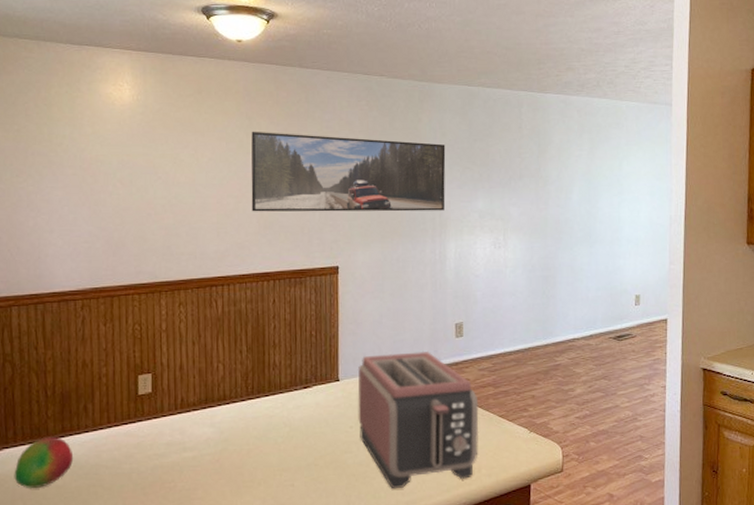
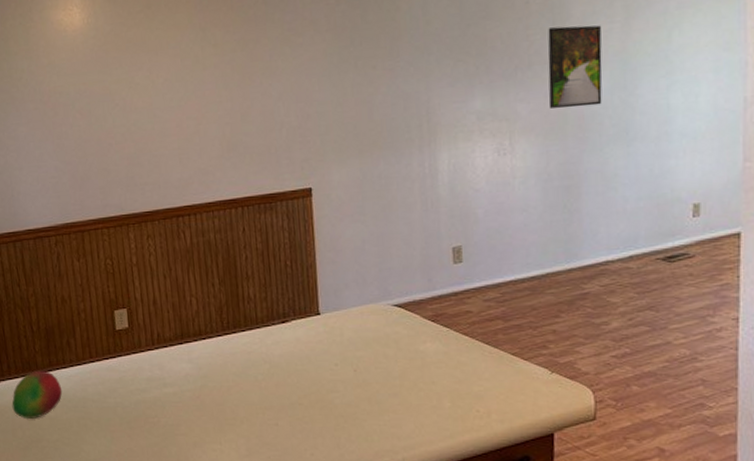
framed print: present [251,131,446,212] -> none [206,34,434,134]
toaster: present [358,351,479,489] -> none [340,280,487,433]
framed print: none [534,149,574,214] -> present [548,25,602,109]

